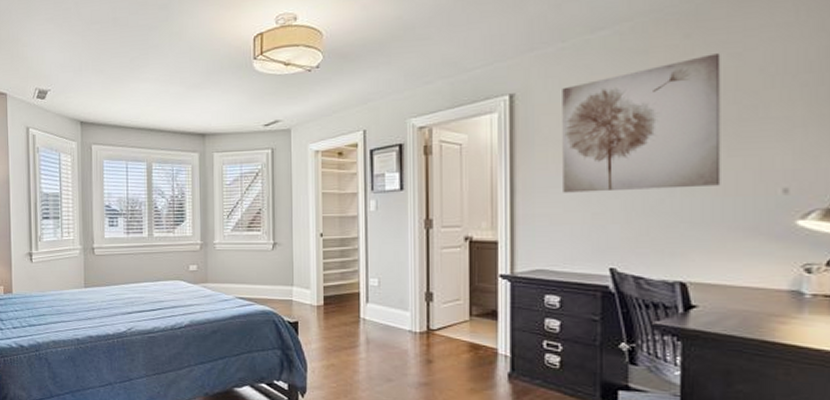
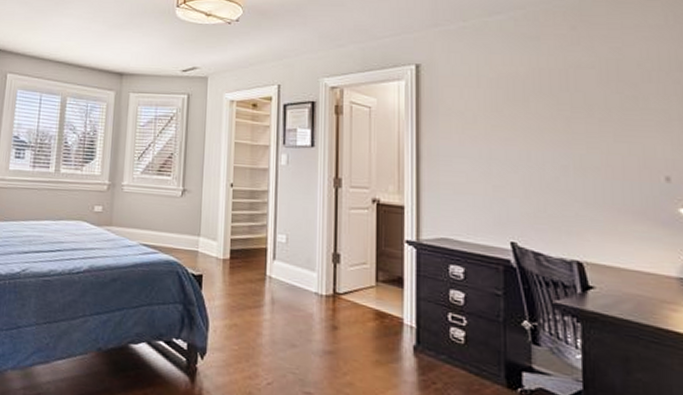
wall art: present [562,53,721,193] -> none [464,46,610,169]

